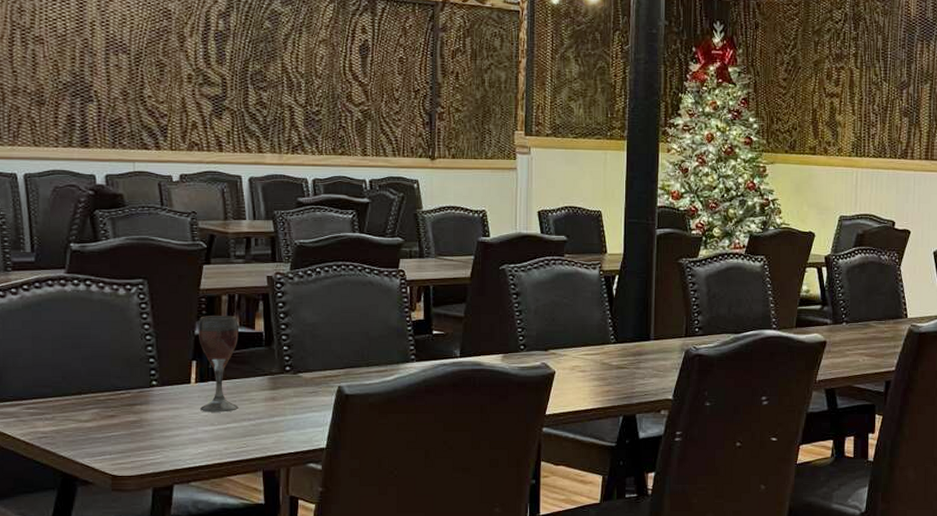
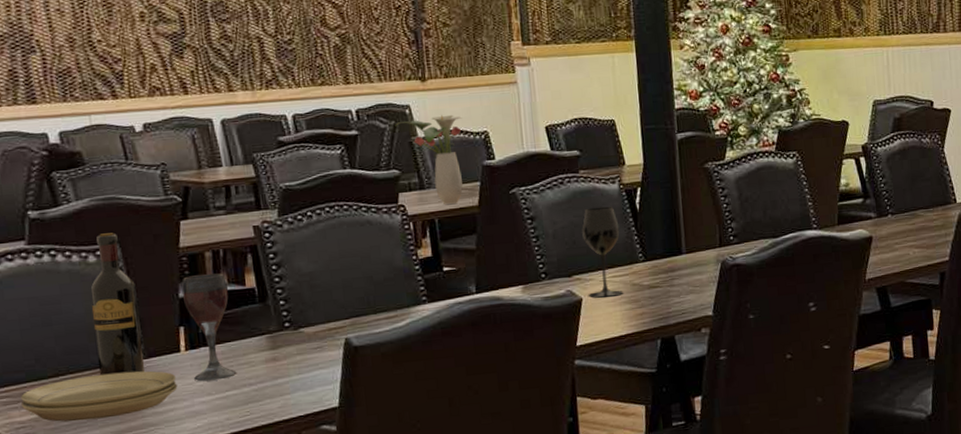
plate: none [45,396,185,437] -> present [20,370,178,422]
wine bottle: none [116,270,158,399] -> present [90,233,145,375]
flower arrangement: none [403,192,464,274] -> present [395,114,463,205]
wineglass: none [561,289,596,373] -> present [582,206,624,298]

